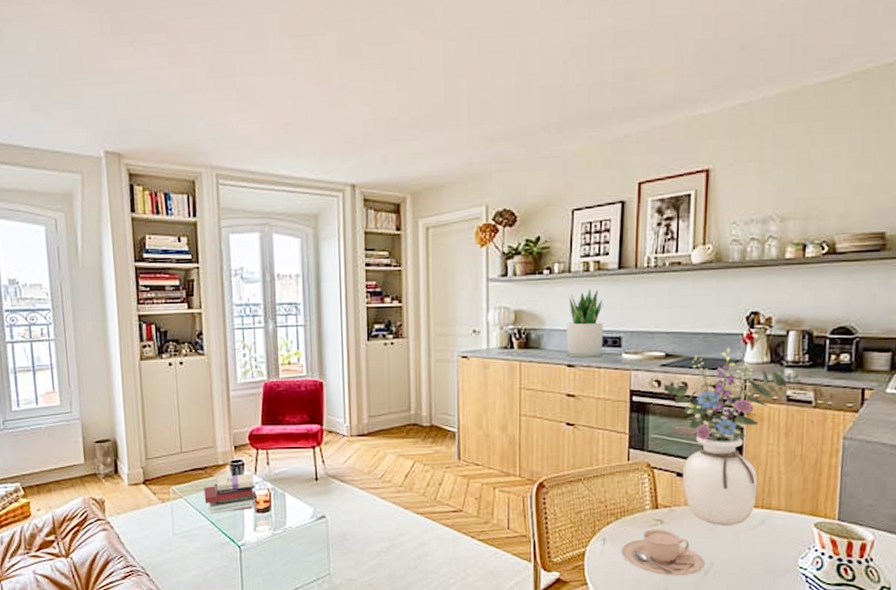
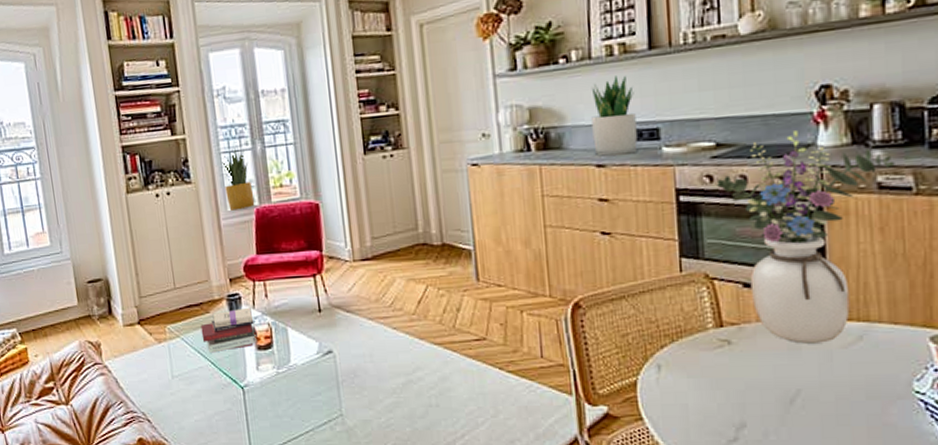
planter: none [235,326,264,384] -> present [222,149,255,212]
teacup: present [621,529,705,576] -> none [681,351,789,407]

